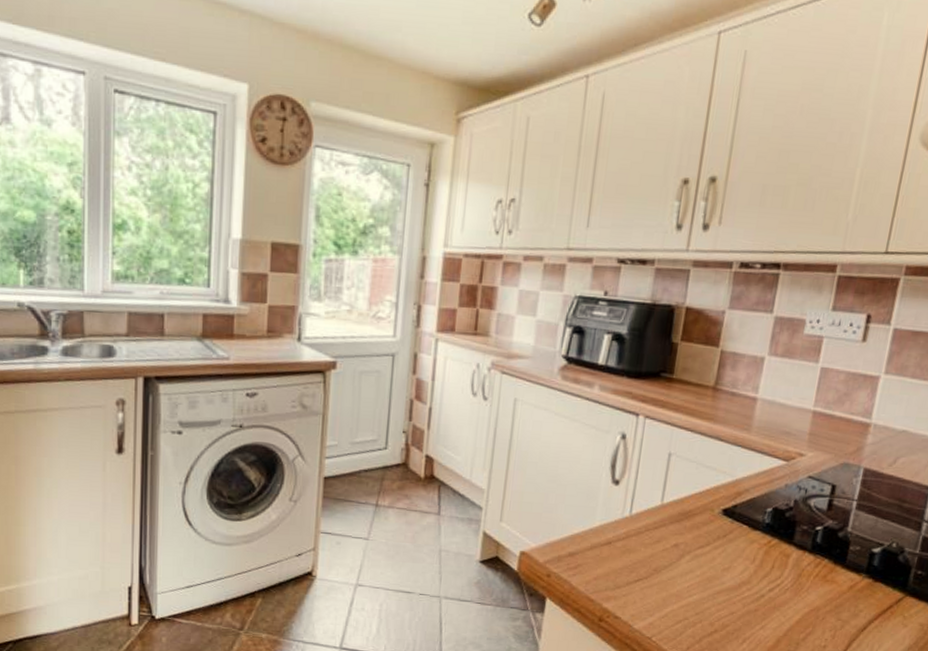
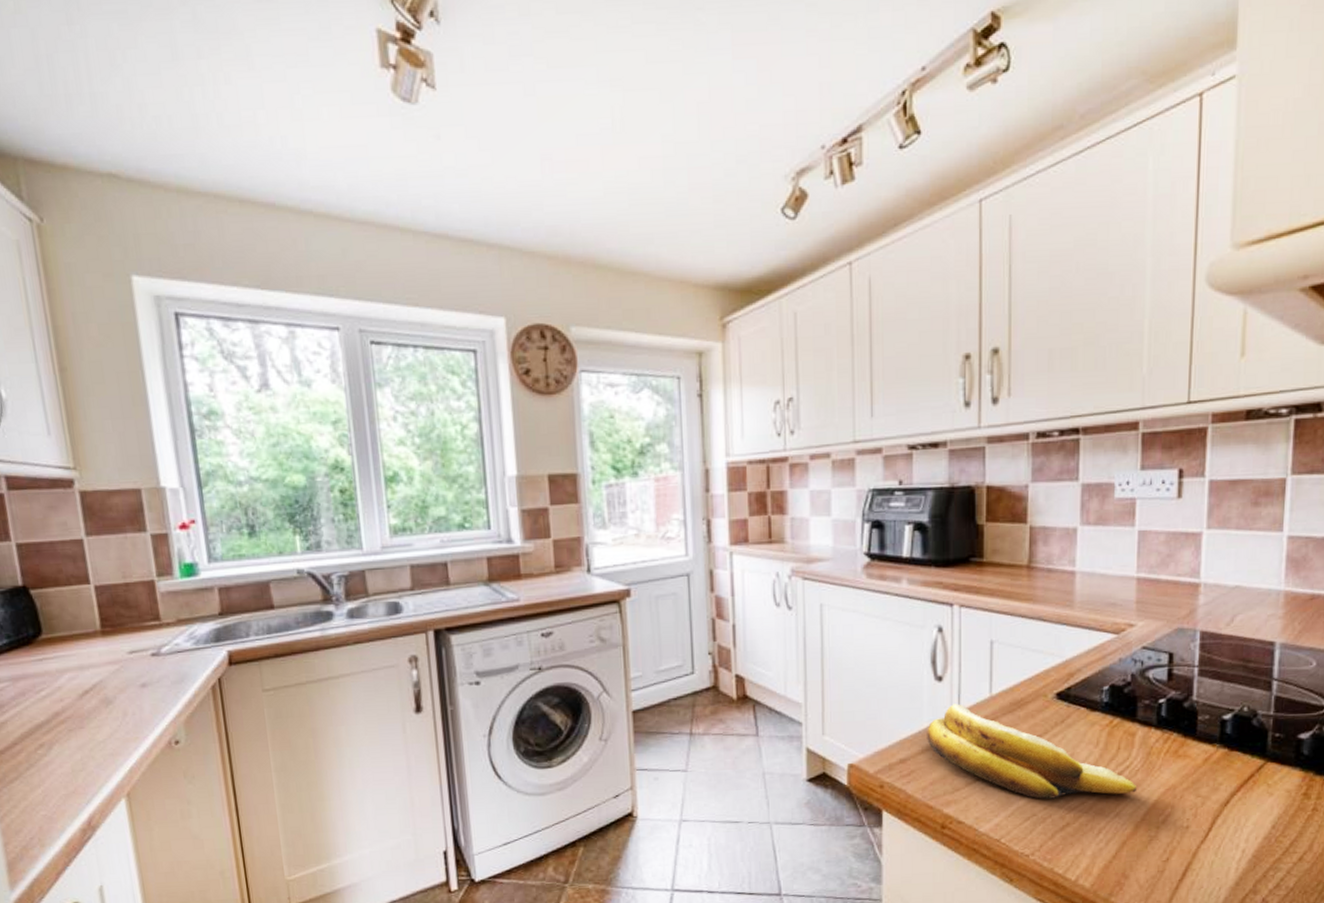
banana: none [597,506,785,610] -> present [927,702,1138,799]

